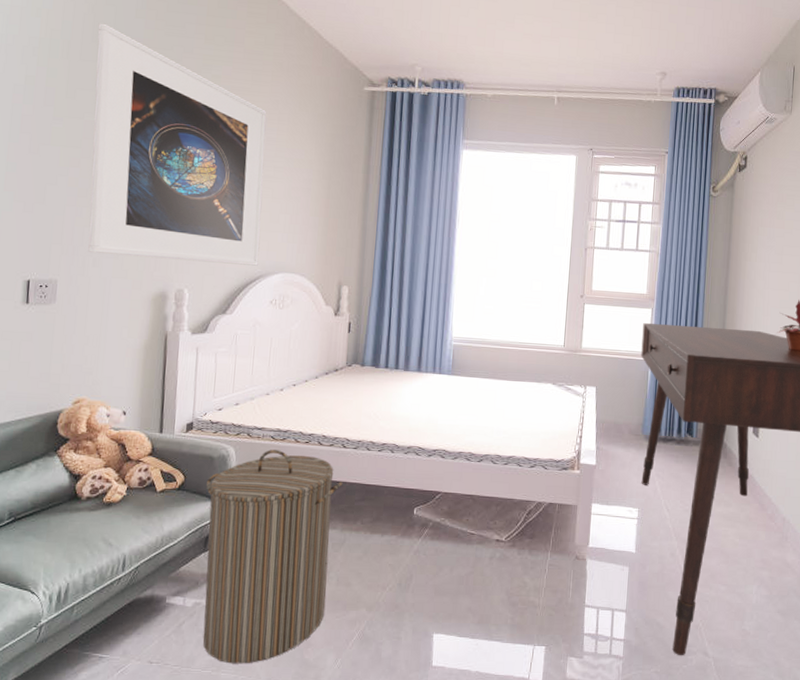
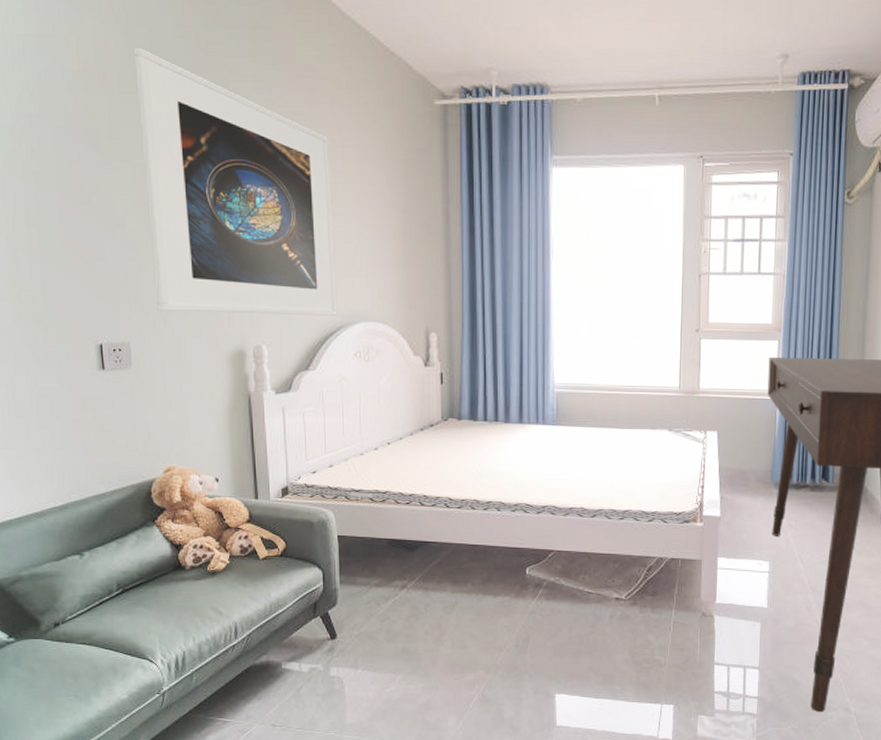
laundry hamper: present [203,449,343,664] -> none [309,512,449,726]

